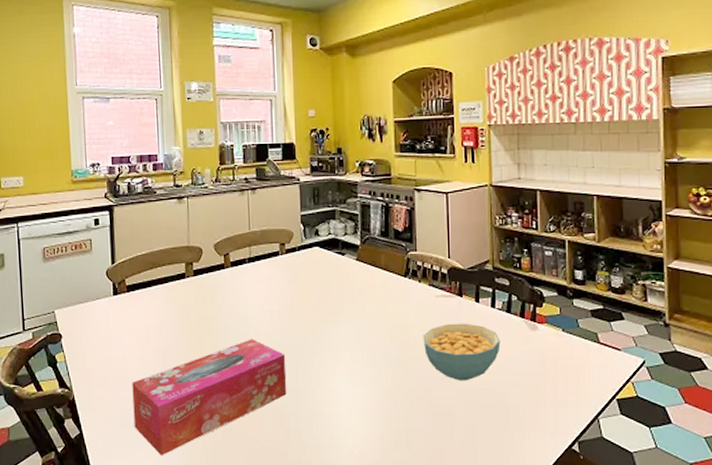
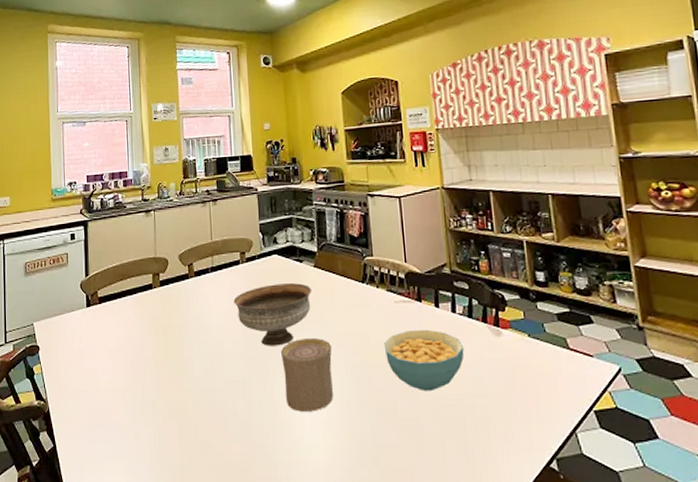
tissue box: present [132,339,287,456] -> none [102,348,251,472]
bowl: none [271,276,353,337] -> present [233,283,311,346]
cup: none [320,330,371,400] -> present [281,338,333,412]

